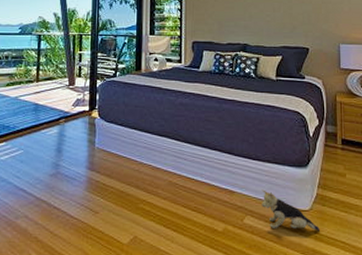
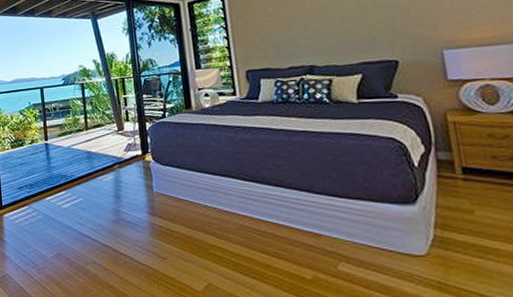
plush toy: present [262,189,320,230] -> none [356,231,444,280]

